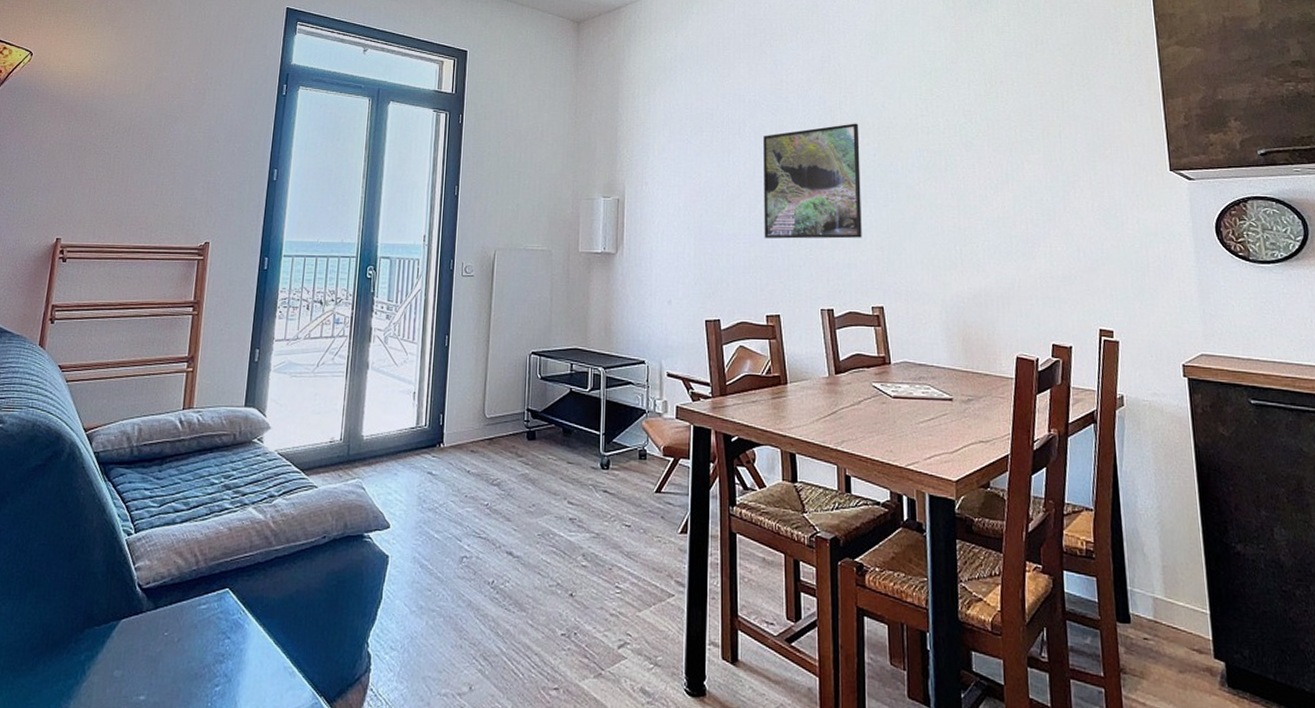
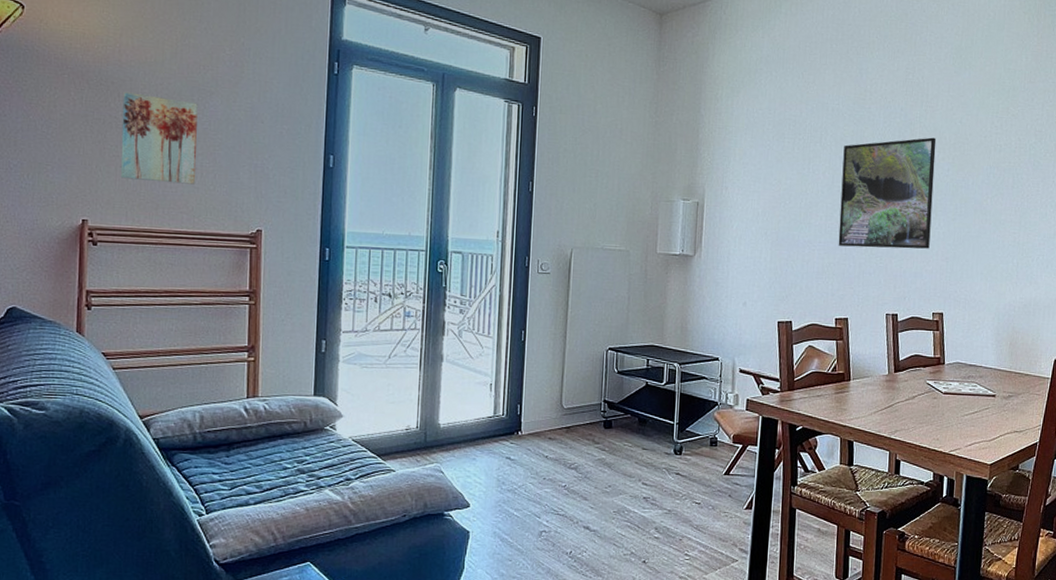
wall art: none [92,122,164,202] -> present [120,92,198,185]

